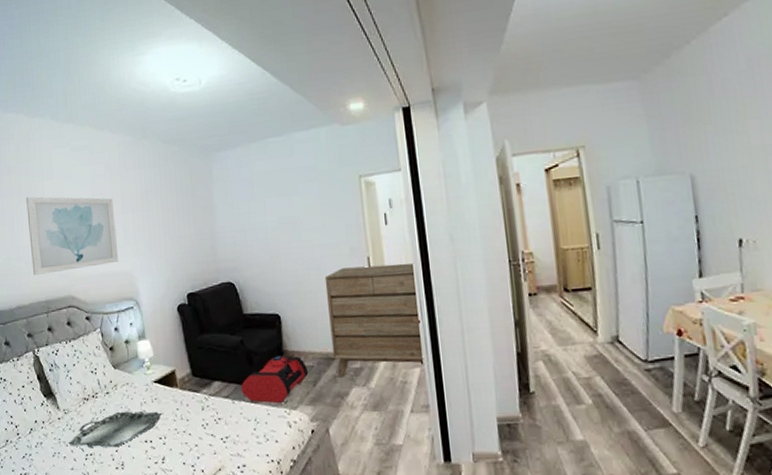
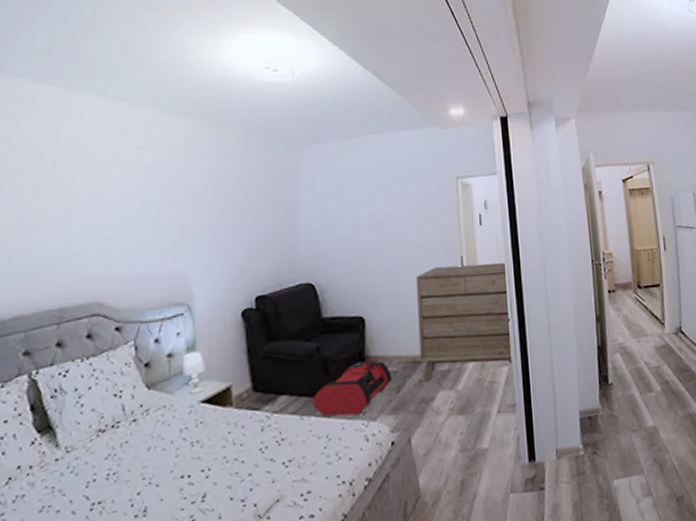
wall art: present [26,196,119,275] -> none [44,182,171,277]
serving tray: present [68,410,163,448] -> none [65,437,209,495]

